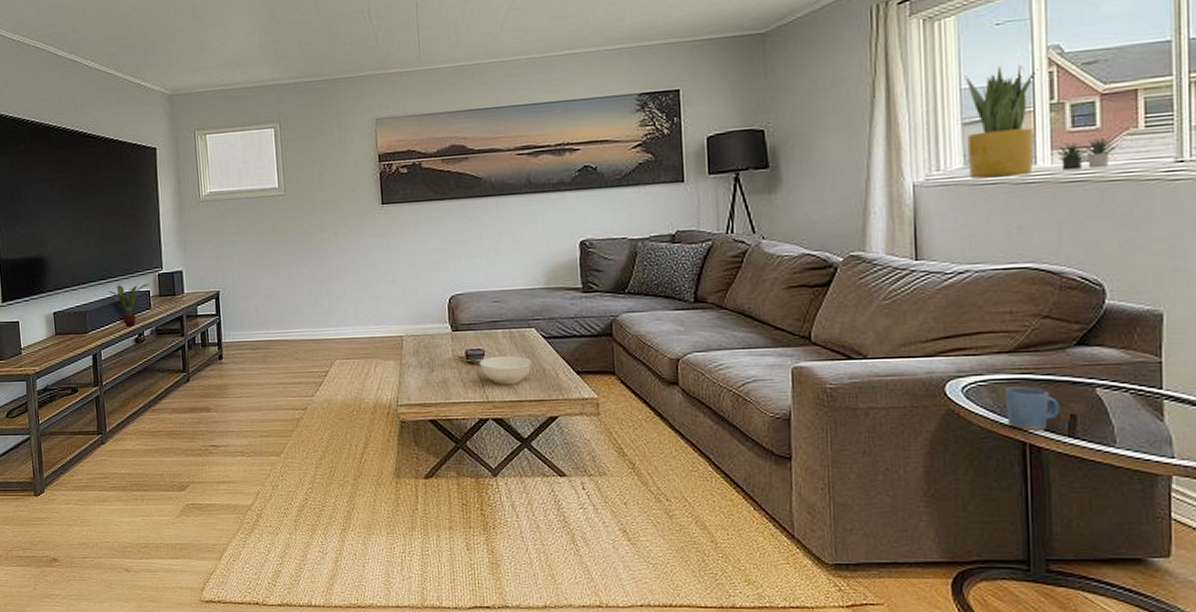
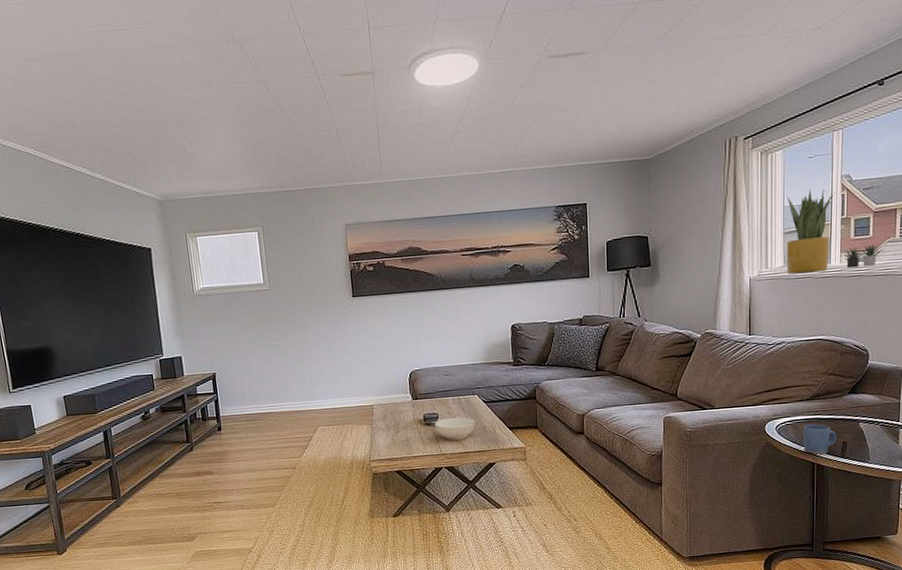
potted plant: present [108,283,151,328] -> none [113,368,153,407]

